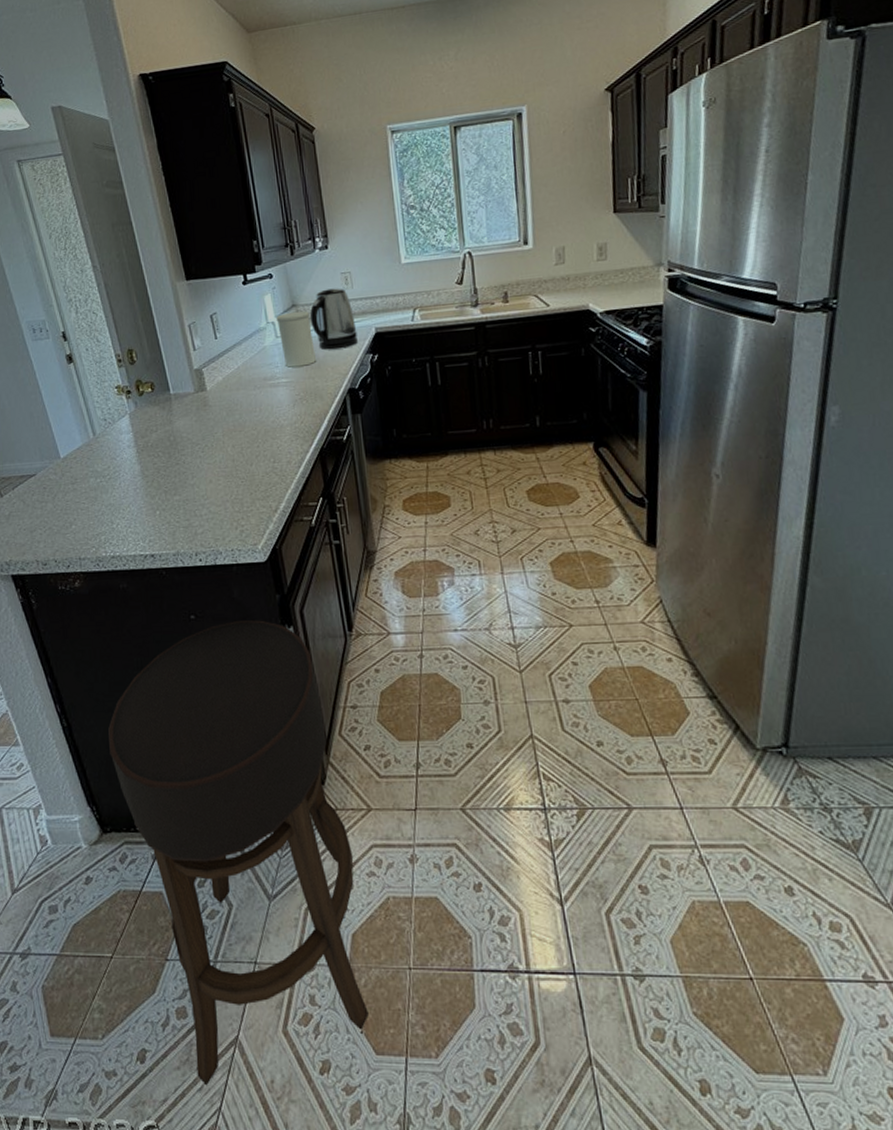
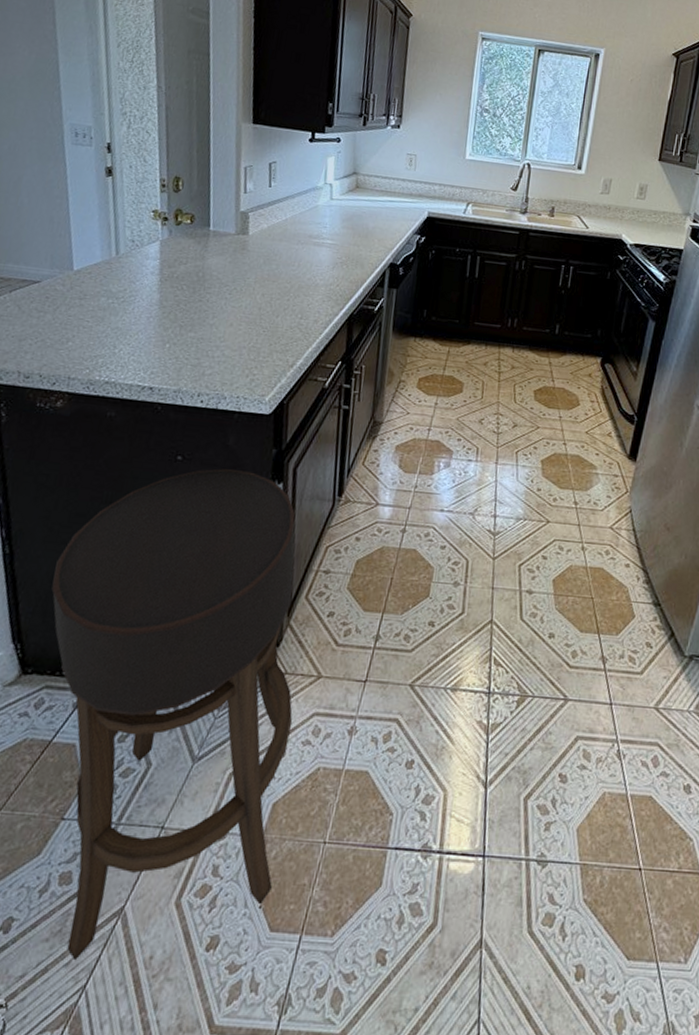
canister: present [276,310,317,368] -> none [333,178,369,233]
kettle: present [310,288,358,351] -> none [367,165,411,225]

